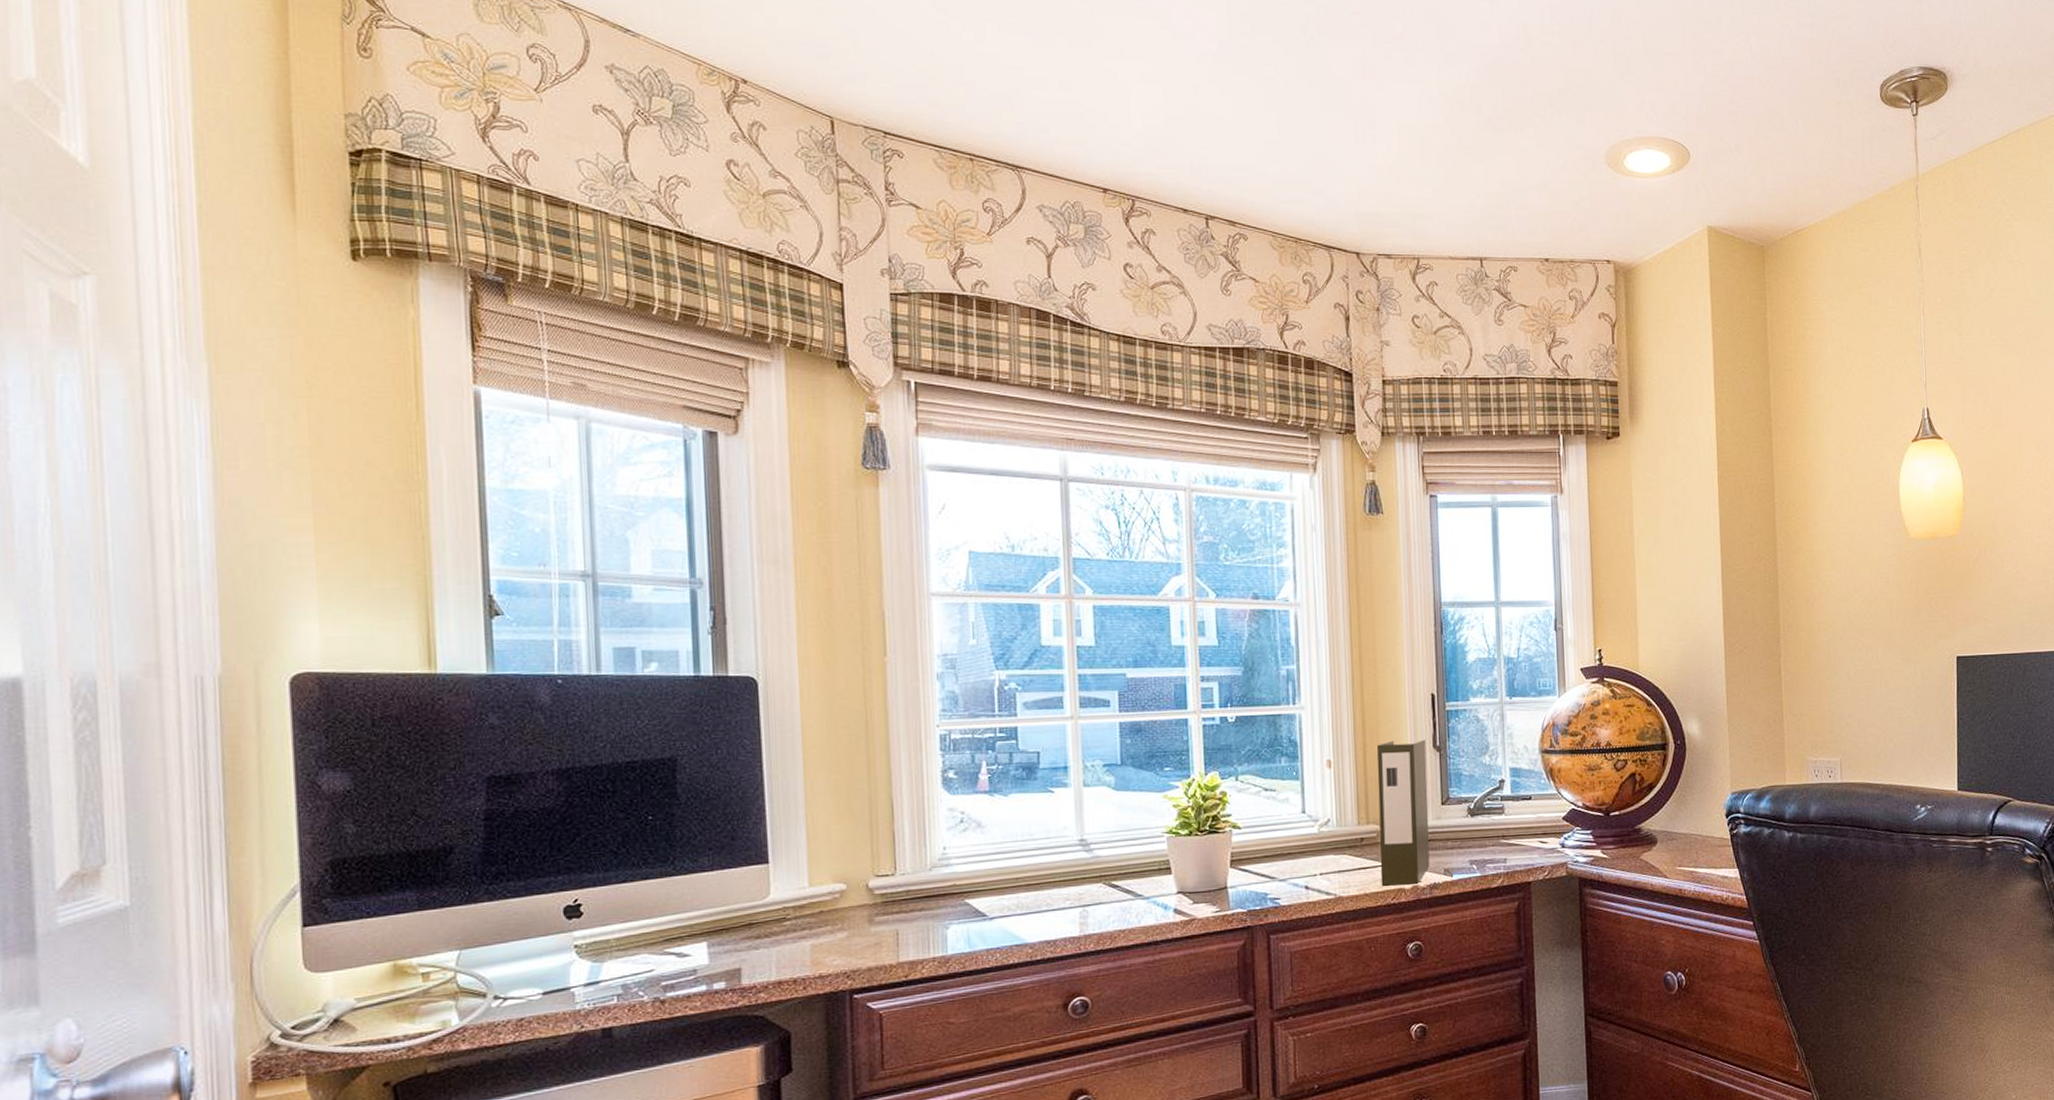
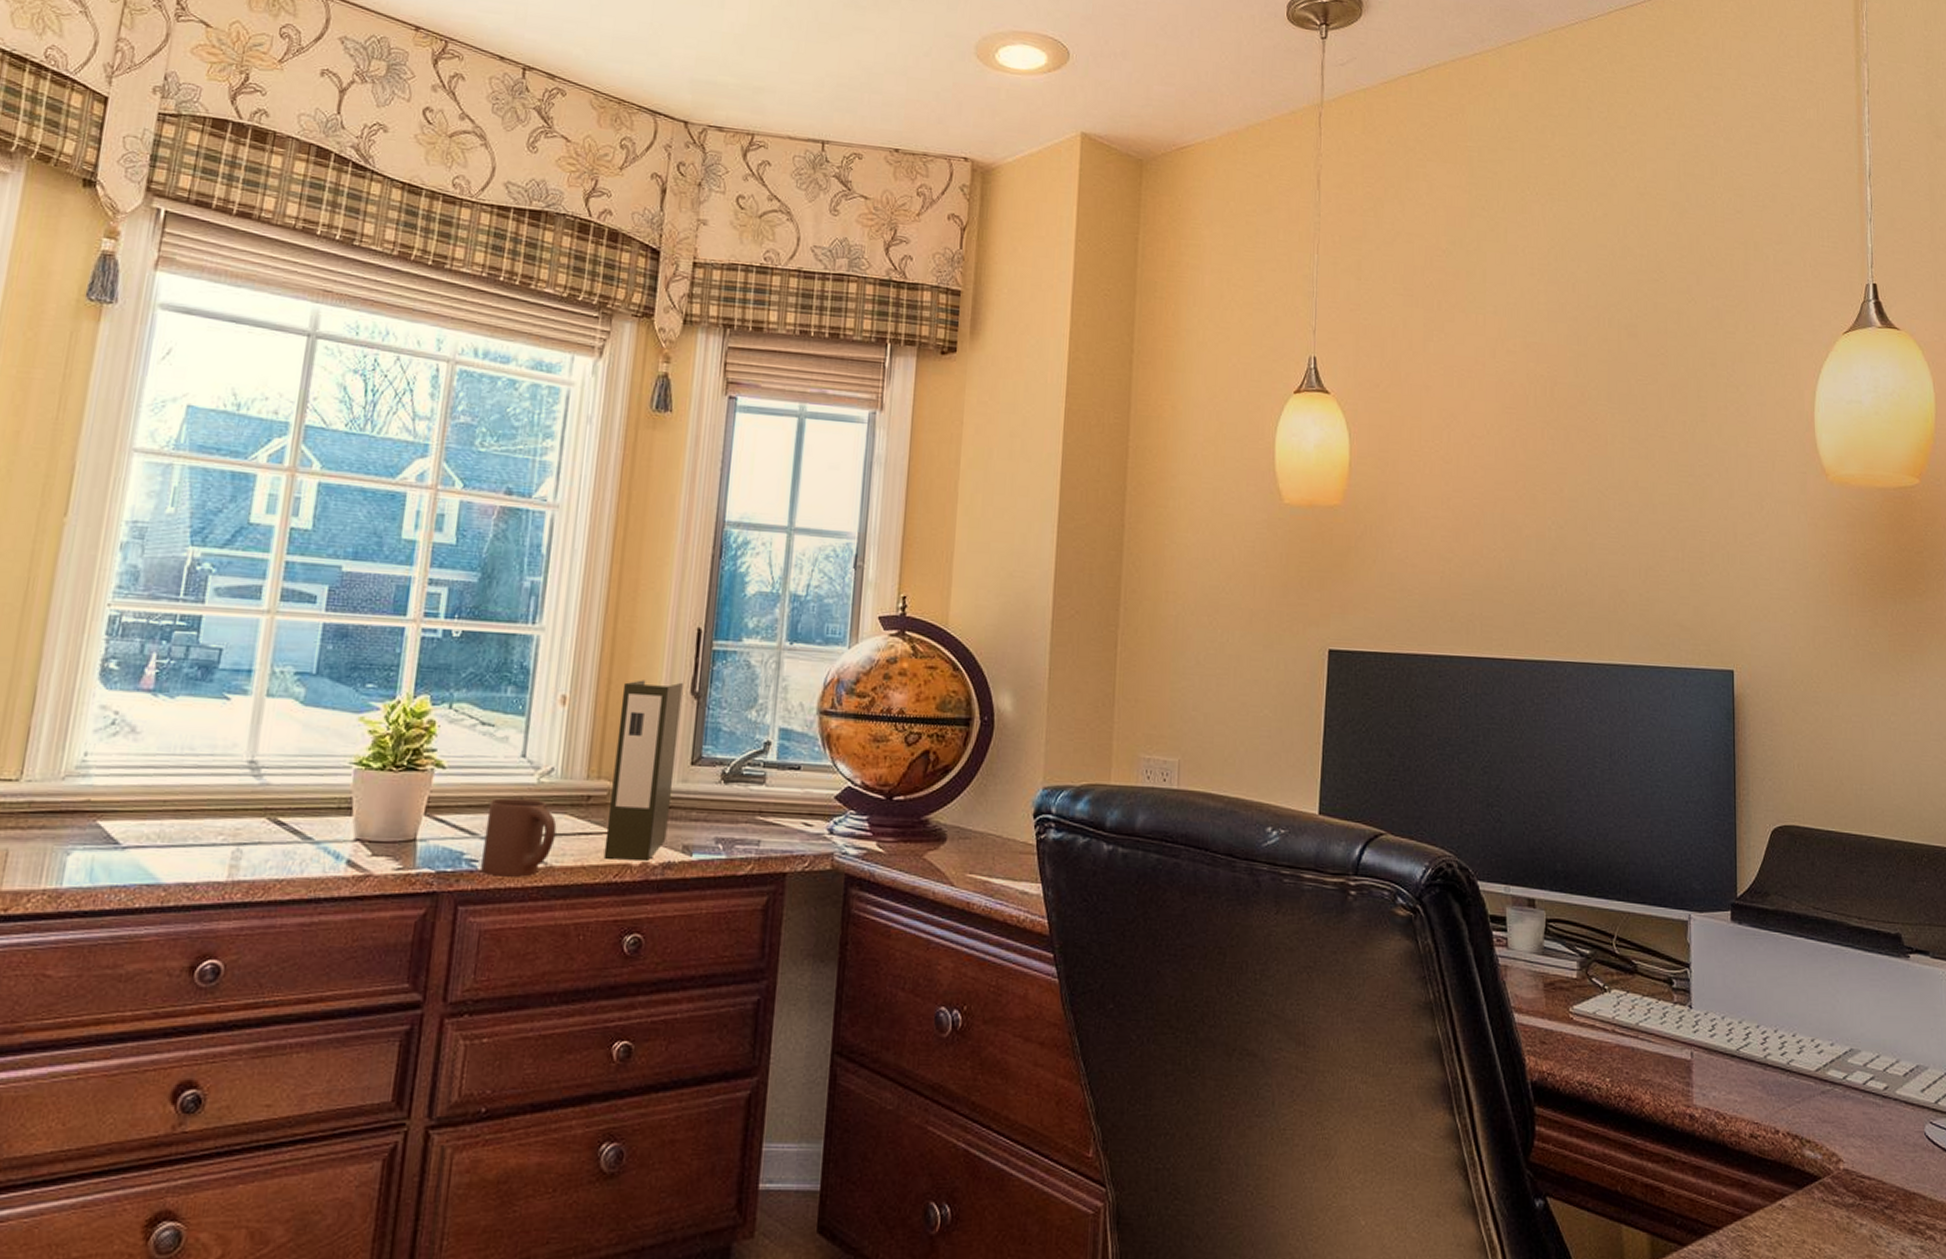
cup: none [1281,846,1340,910] -> present [481,798,557,878]

